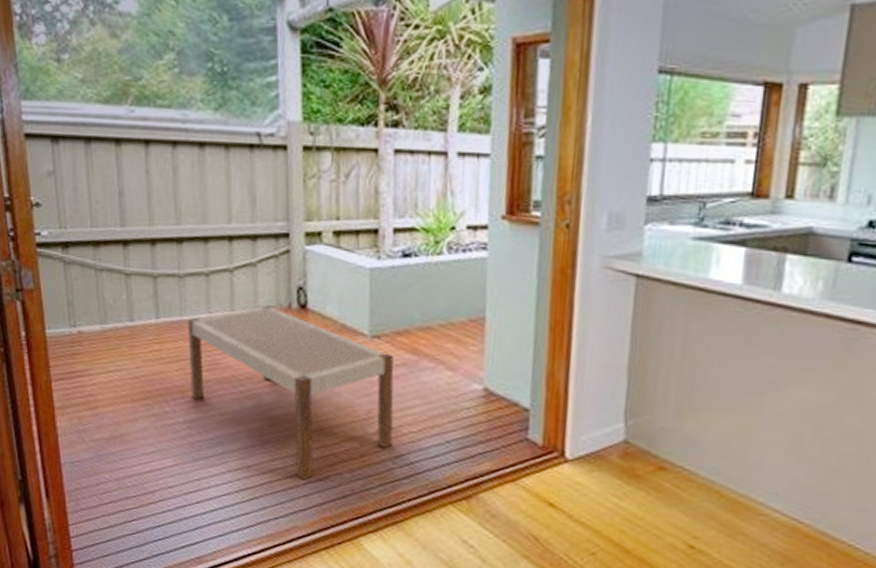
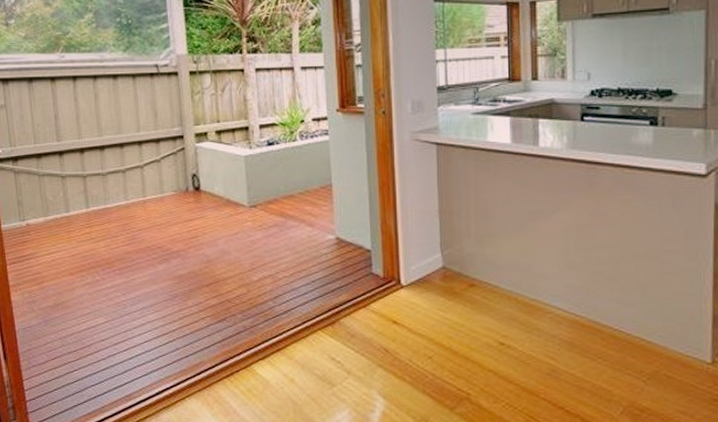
bench: present [187,305,394,481] -> none [110,190,272,324]

